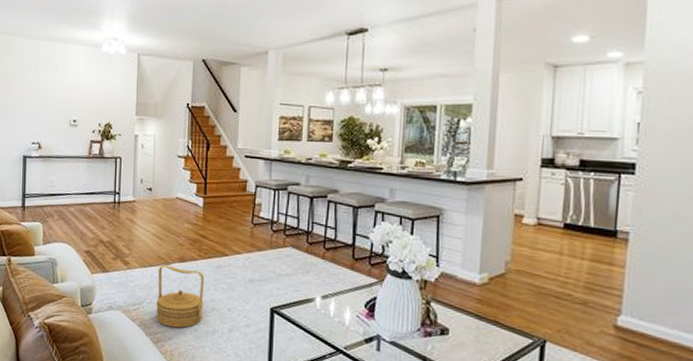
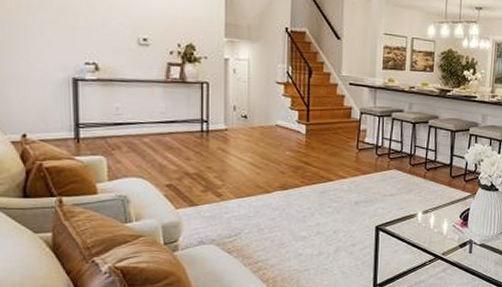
basket: present [155,265,205,328] -> none [255,194,309,255]

